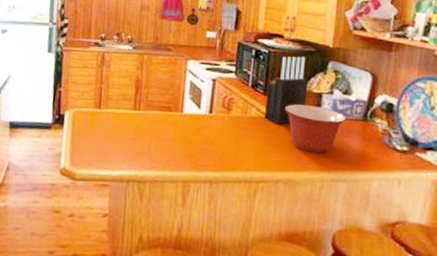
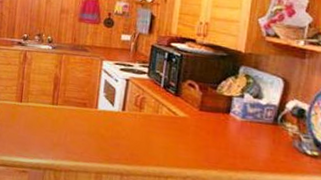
knife block: present [264,56,308,125] -> none [174,59,219,125]
mixing bowl: present [284,104,346,153] -> none [195,105,256,154]

